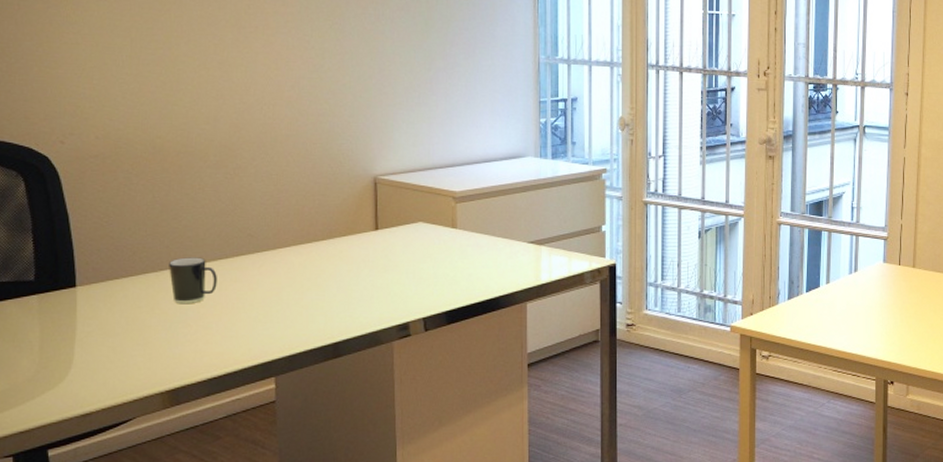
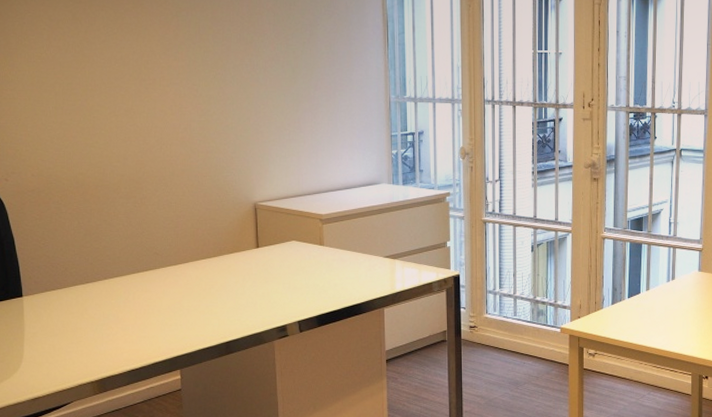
mug: present [169,257,217,305] -> none [93,272,131,311]

